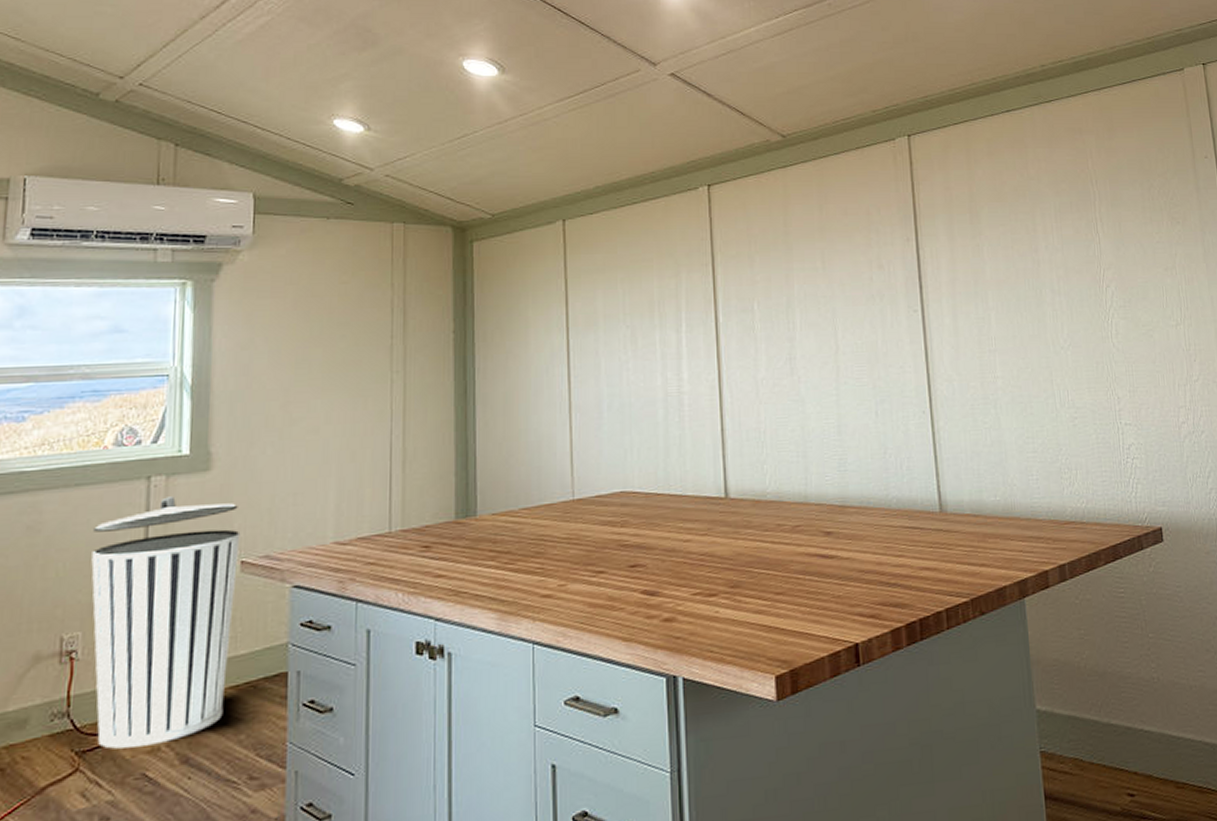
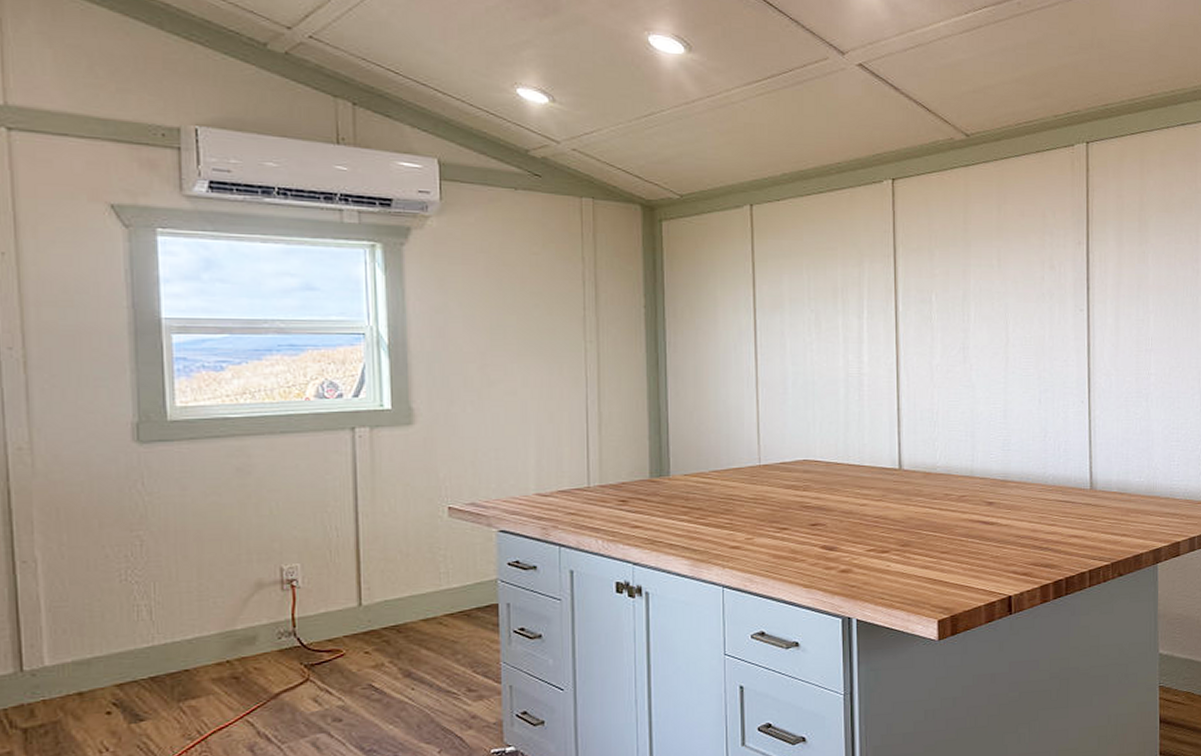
trash can: present [91,496,241,749] -> none [303,447,446,664]

